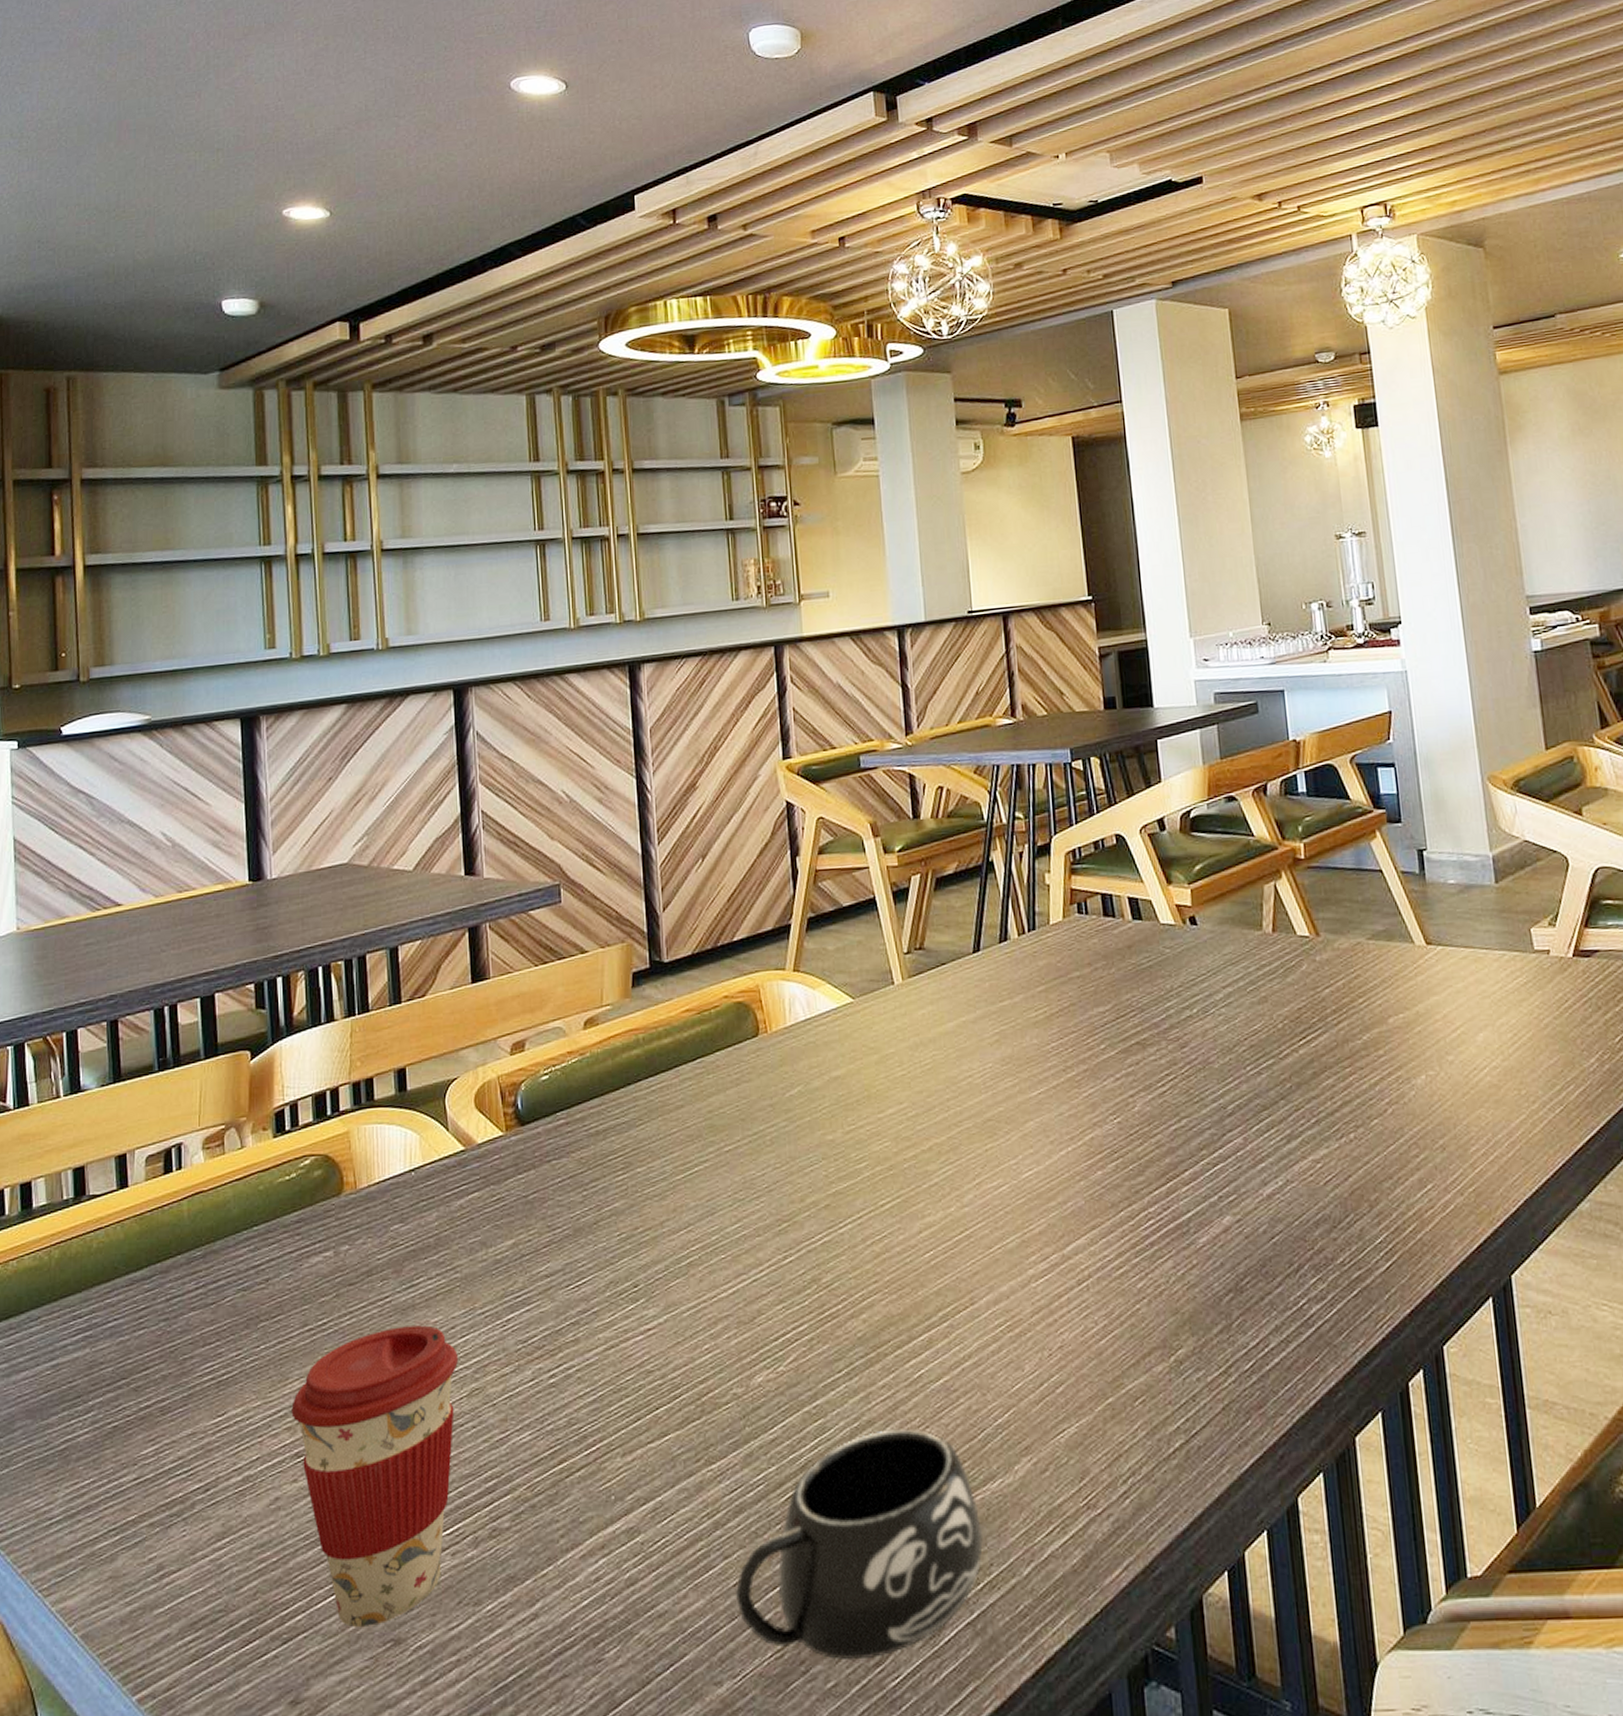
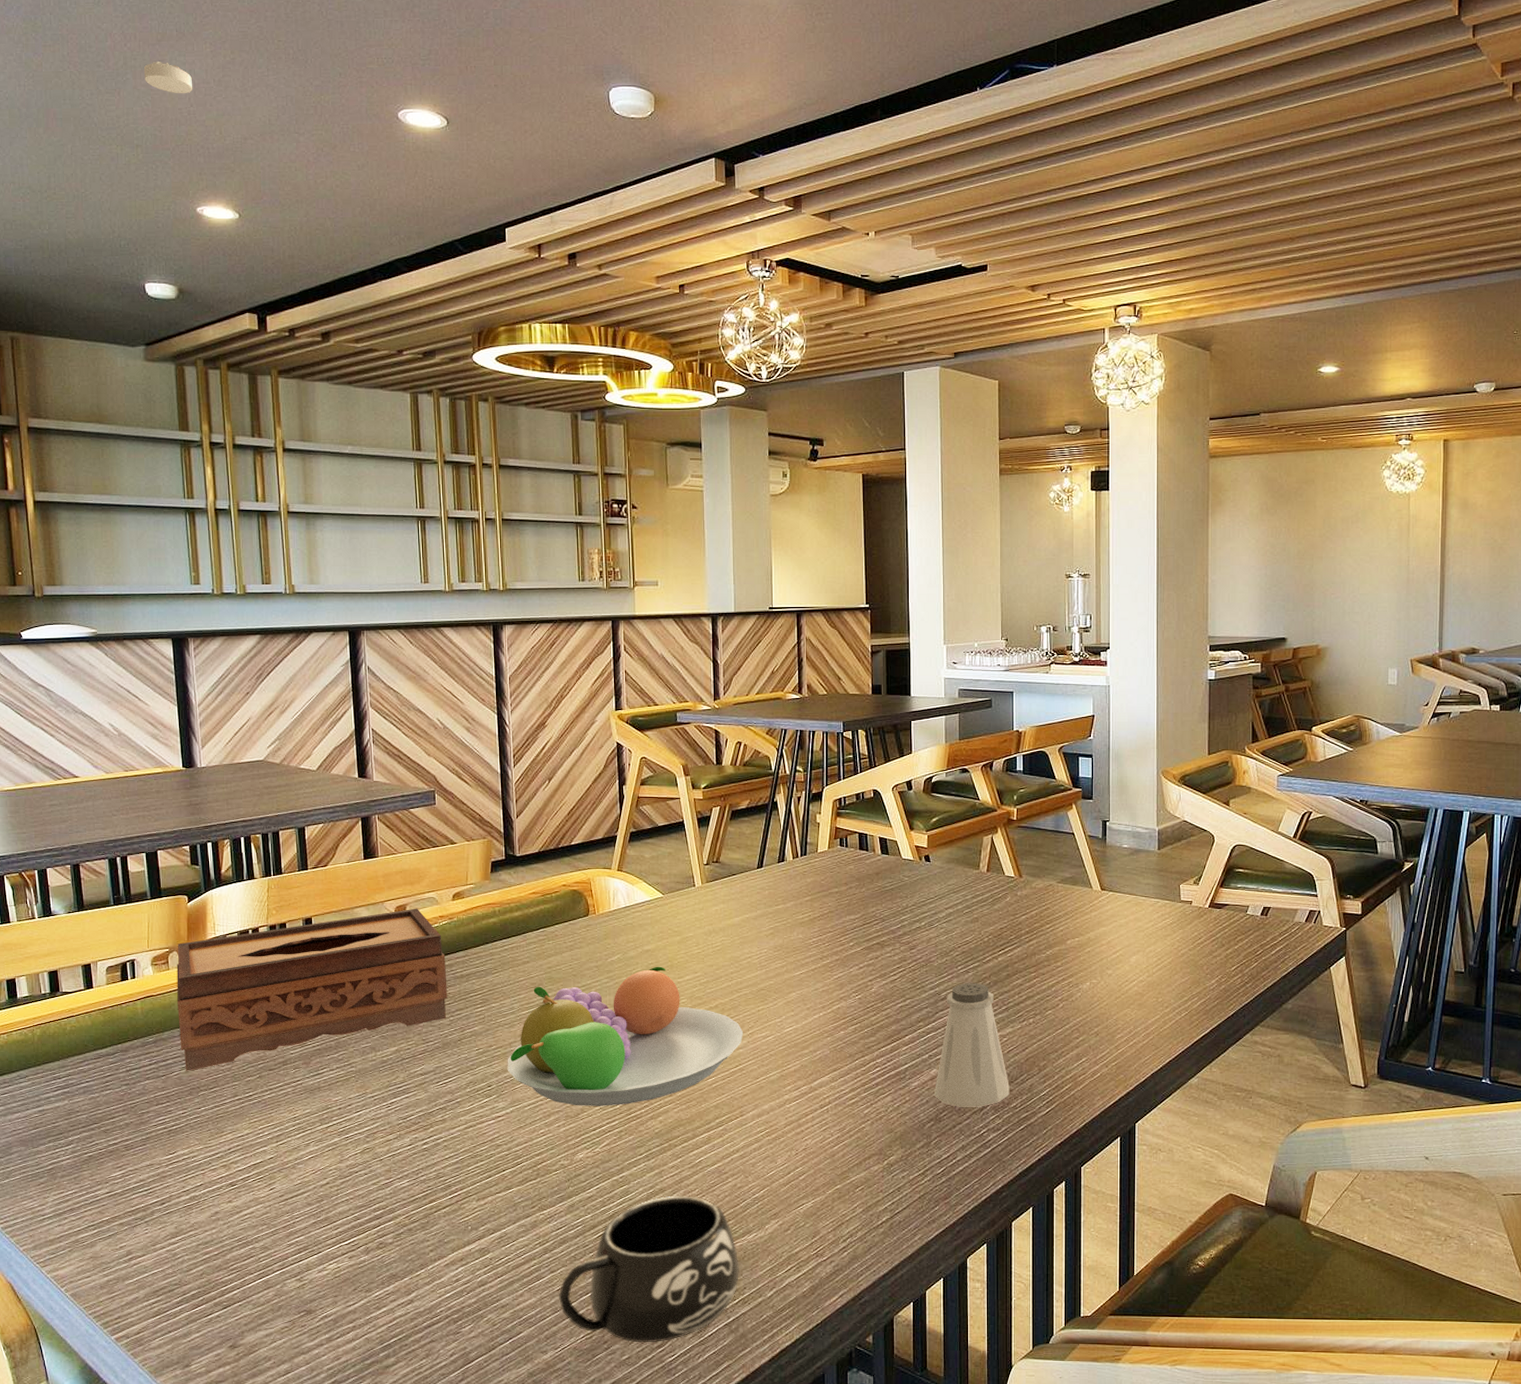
smoke detector: none [227,56,281,89] -> present [143,62,192,94]
tissue box: none [234,1043,579,1295] -> present [176,908,448,1071]
coffee cup: present [291,1325,459,1627] -> none [226,1102,354,1301]
fruit bowl: none [658,1098,969,1306] -> present [507,966,744,1106]
saltshaker: none [1229,1088,1333,1269] -> present [933,983,1010,1107]

